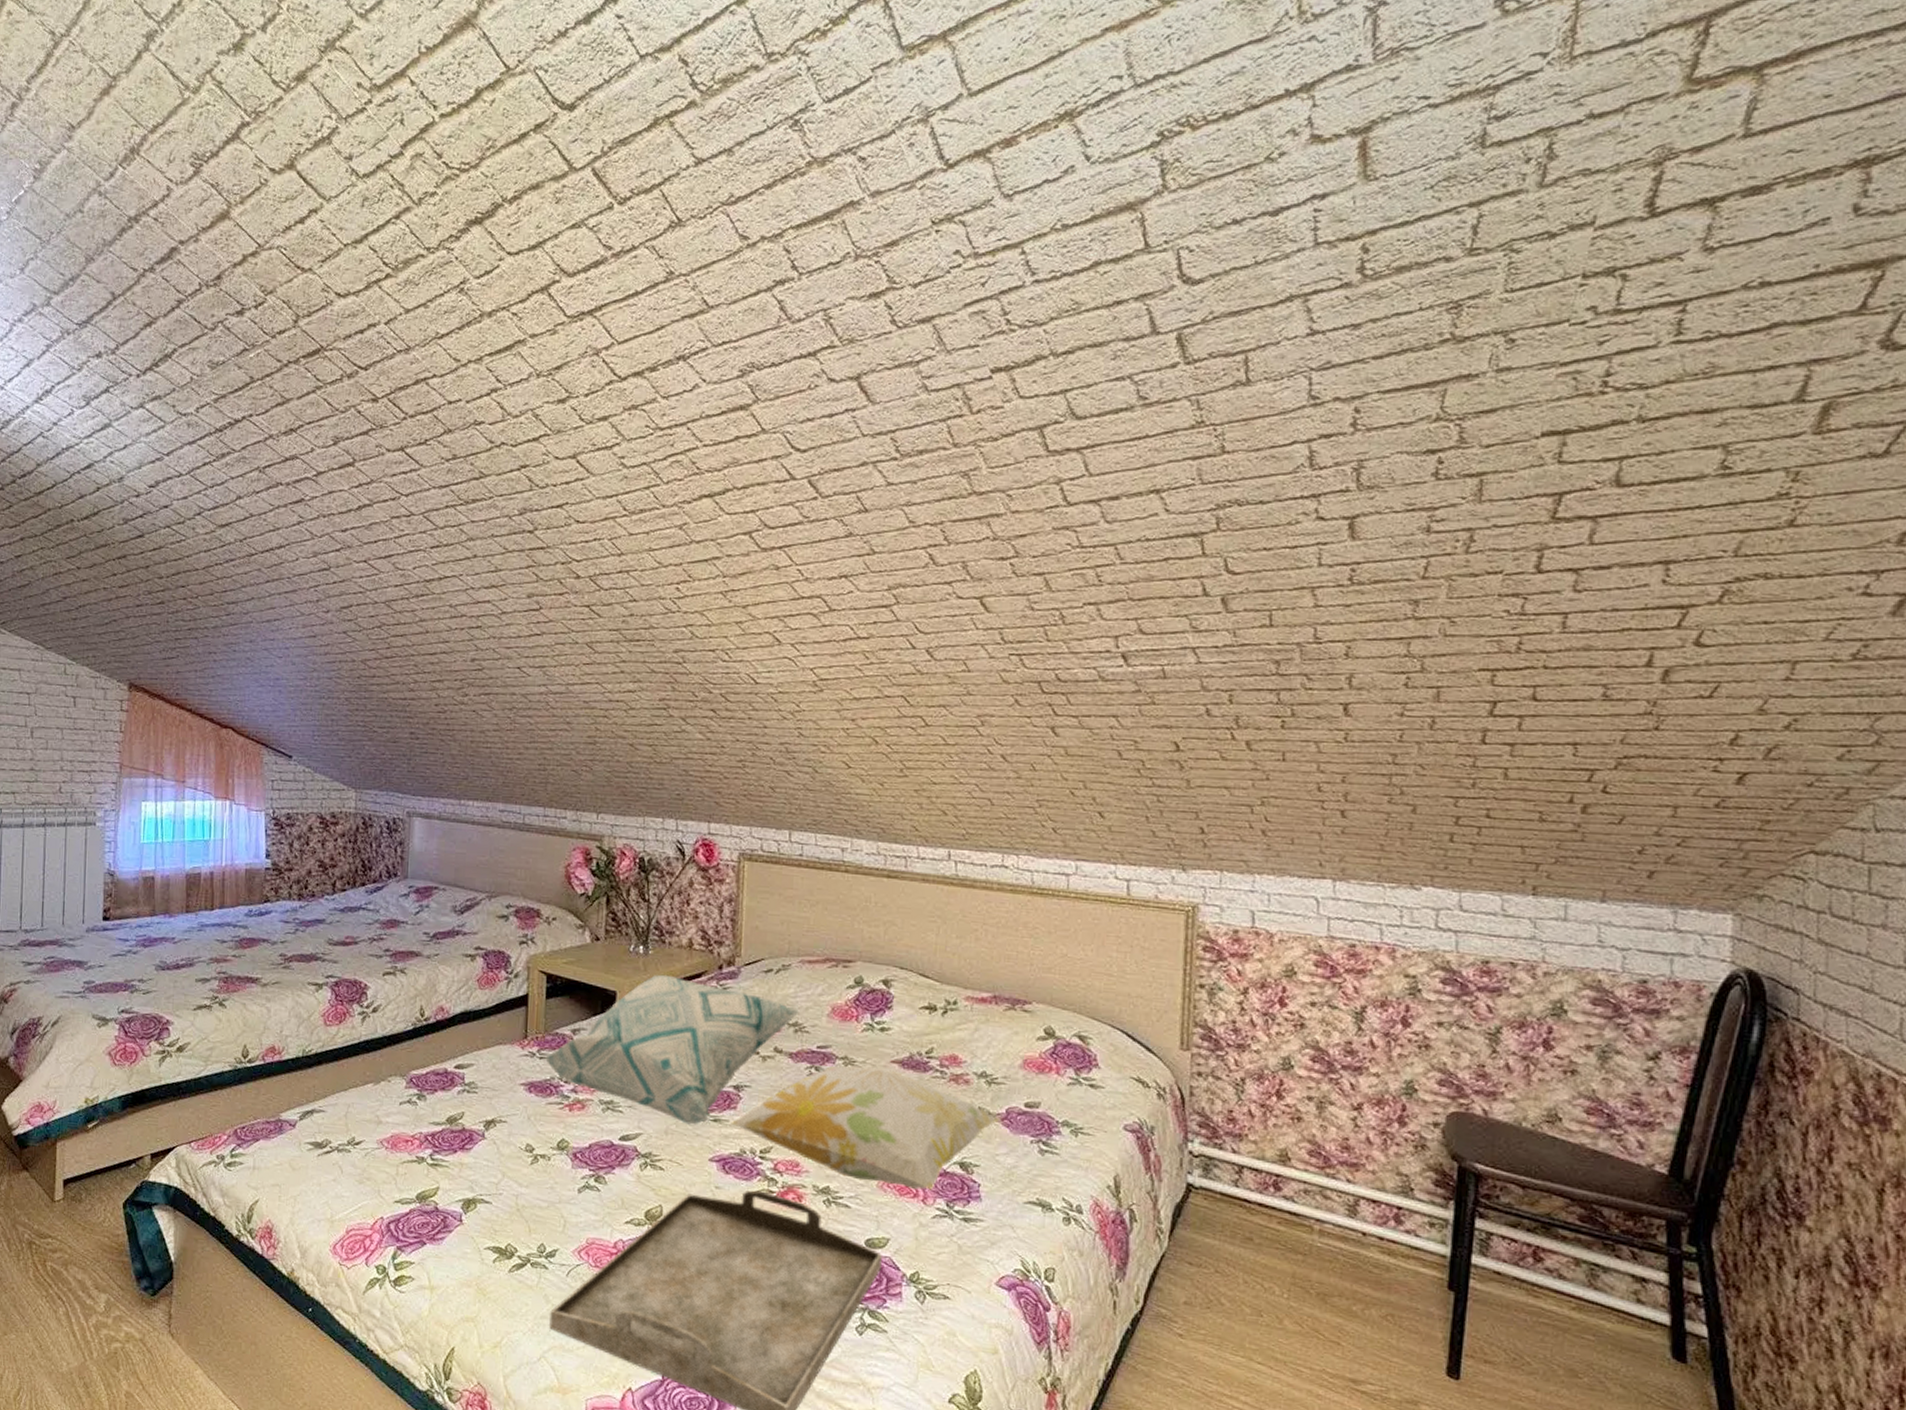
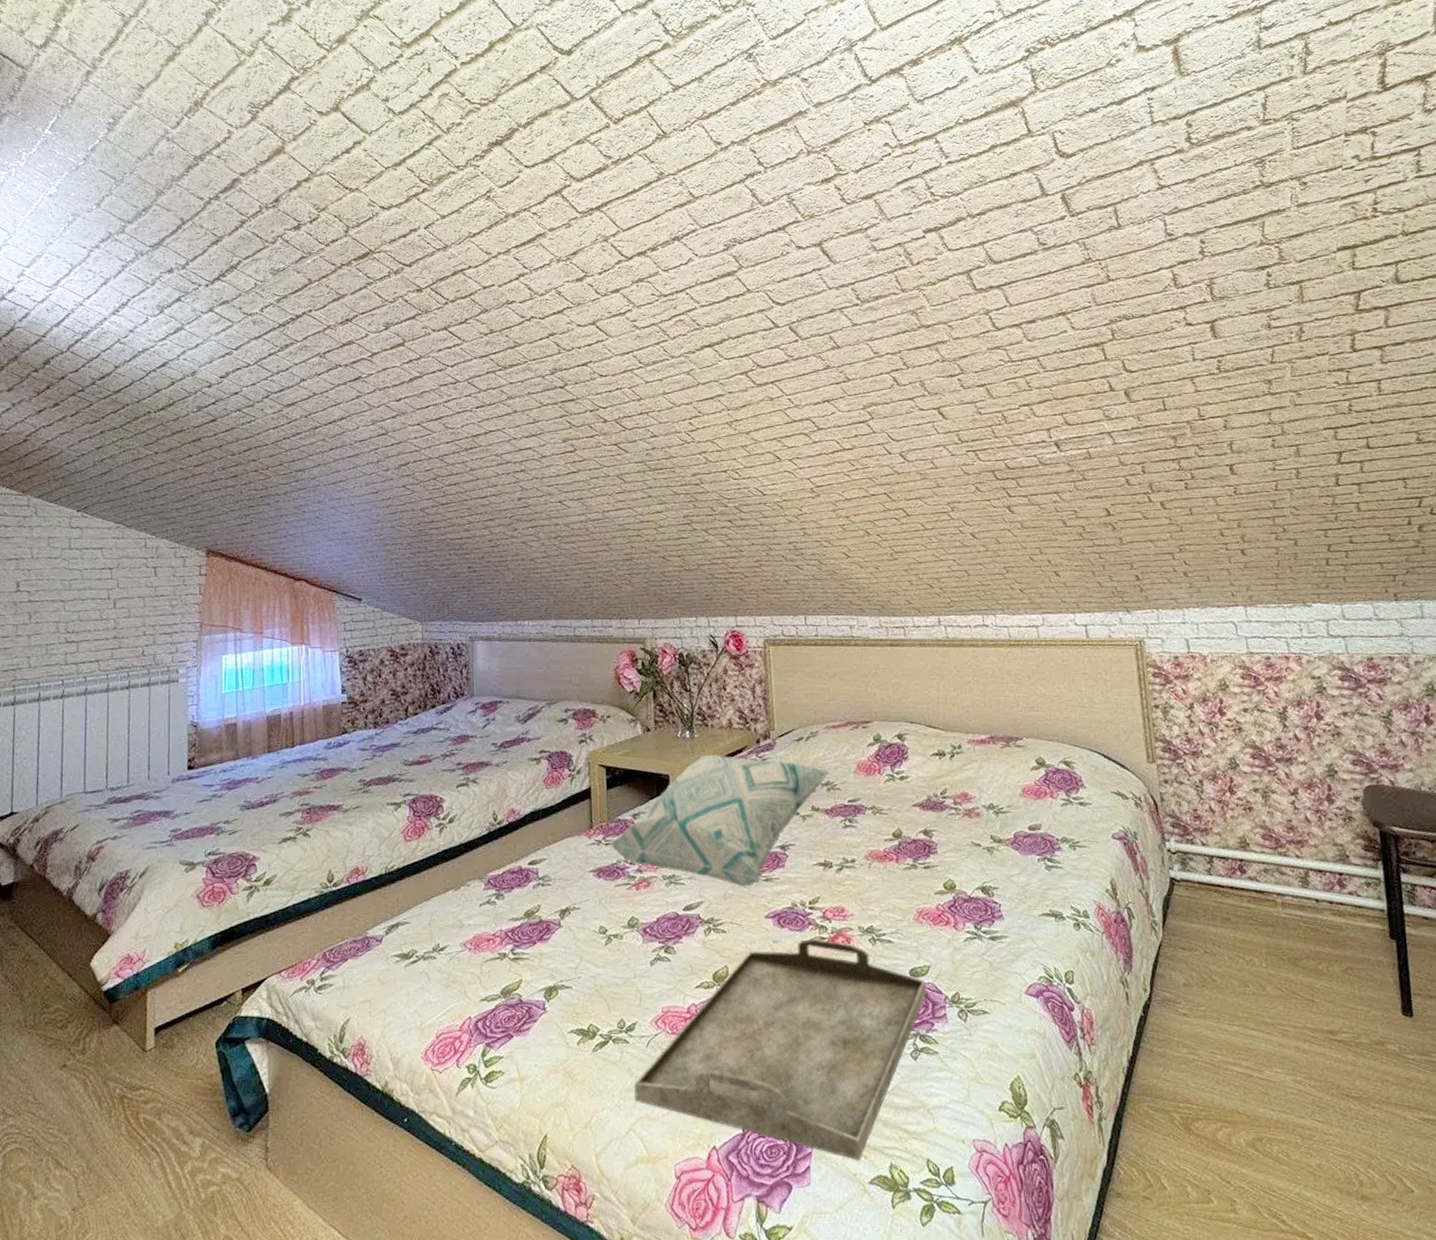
decorative pillow: present [730,1065,1001,1190] -> none [781,812,1010,918]

